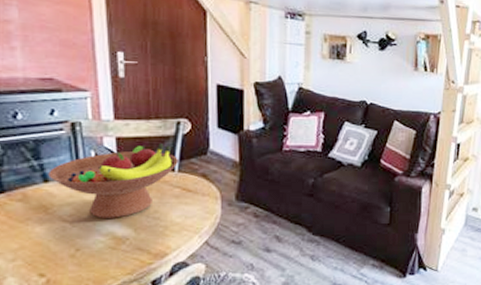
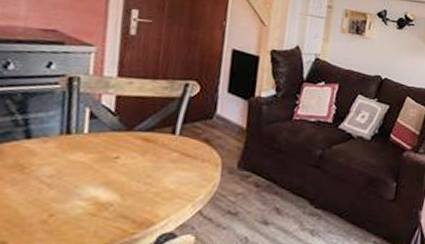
fruit bowl: present [48,143,178,218] -> none [32,104,181,182]

